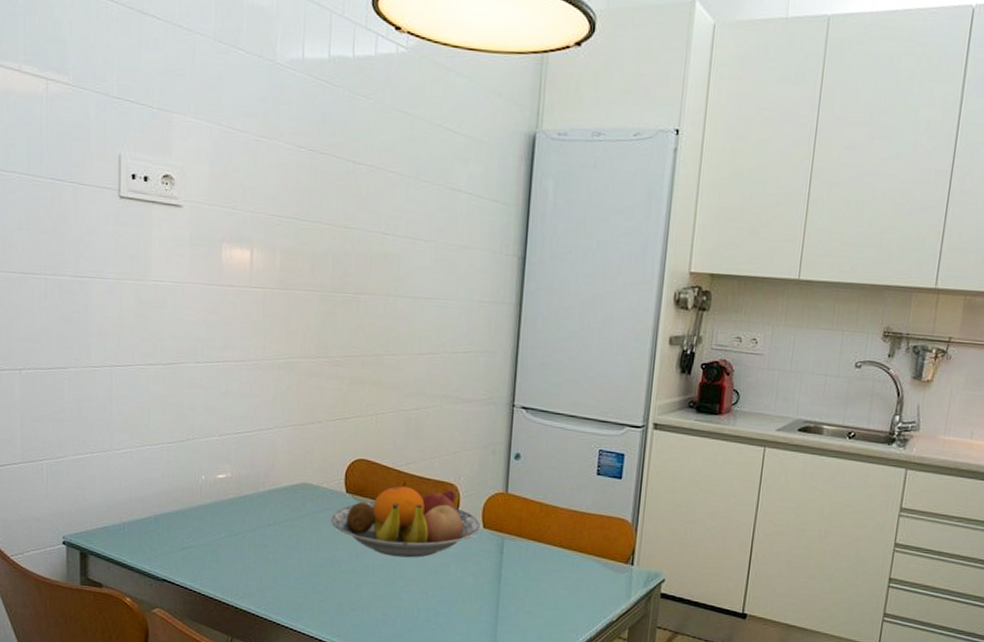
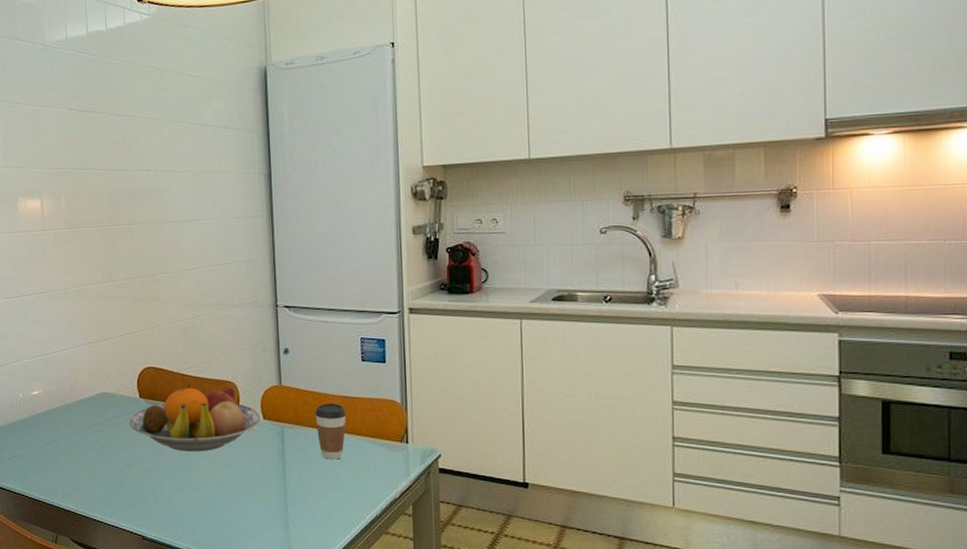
coffee cup: none [539,516,573,577] -> present [315,403,346,460]

